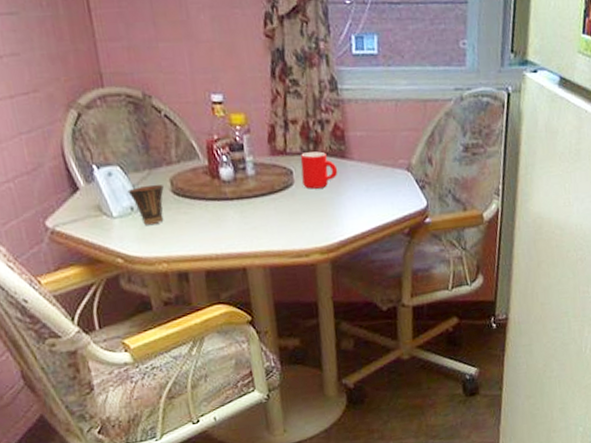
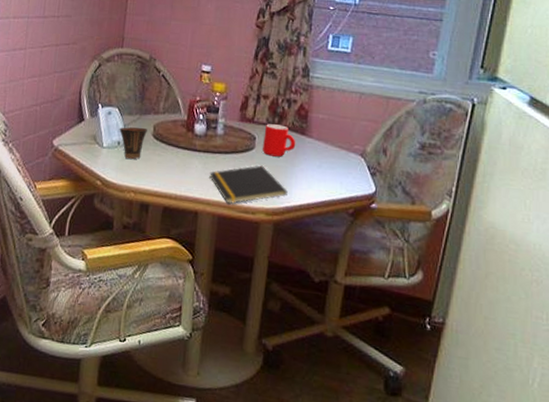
notepad: none [249,201,339,252] -> present [209,165,288,205]

